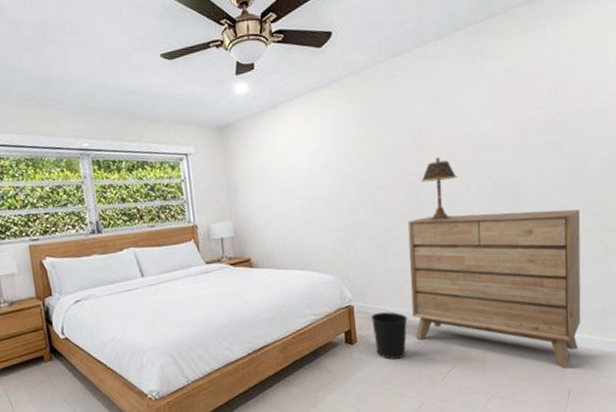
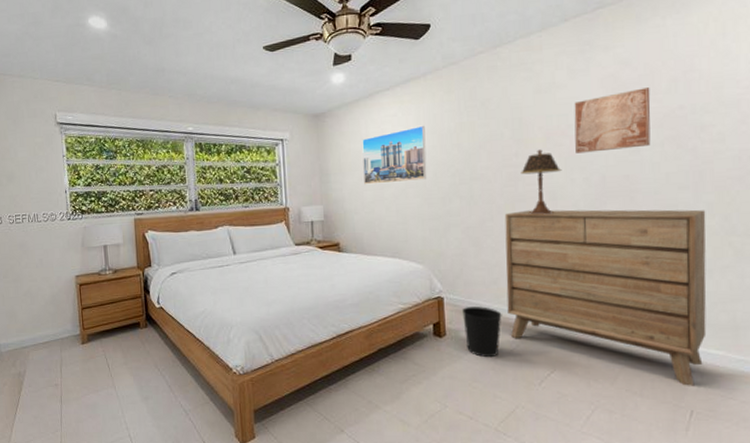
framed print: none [268,136,334,198] -> present [362,125,427,185]
wall art: none [467,95,534,160] -> present [574,87,651,154]

